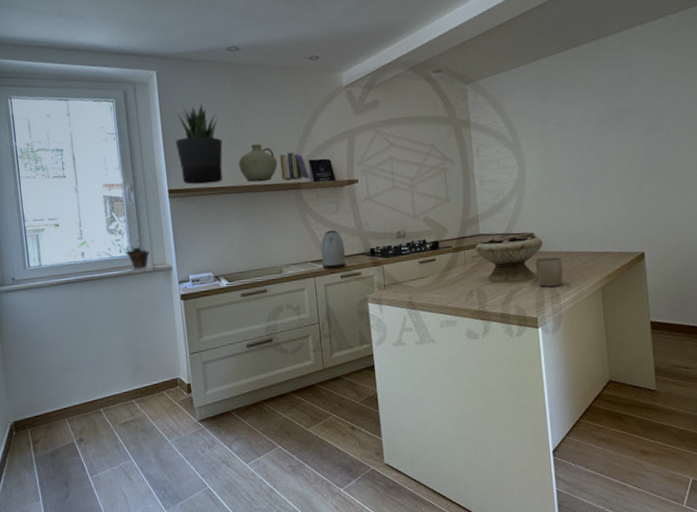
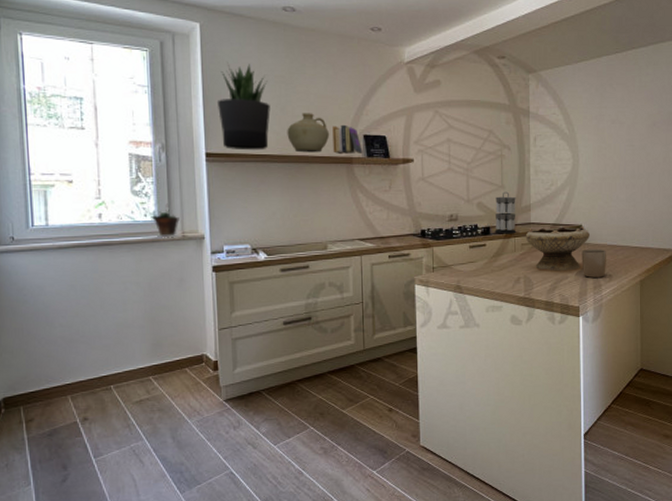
kettle: present [321,230,346,269] -> none [369,208,395,248]
spice rack: none [442,204,466,248] -> present [495,191,517,234]

